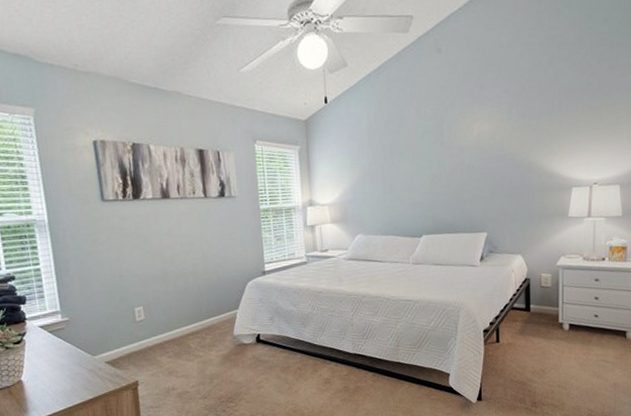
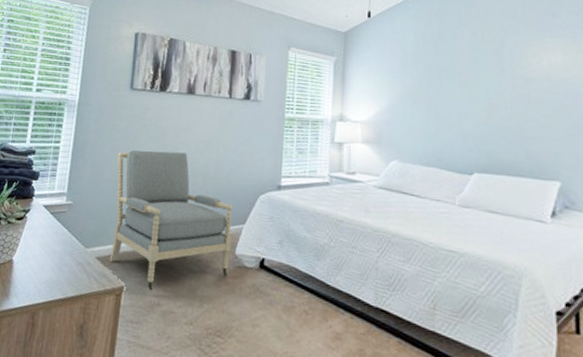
armchair: none [103,255,230,380] -> present [109,150,233,291]

